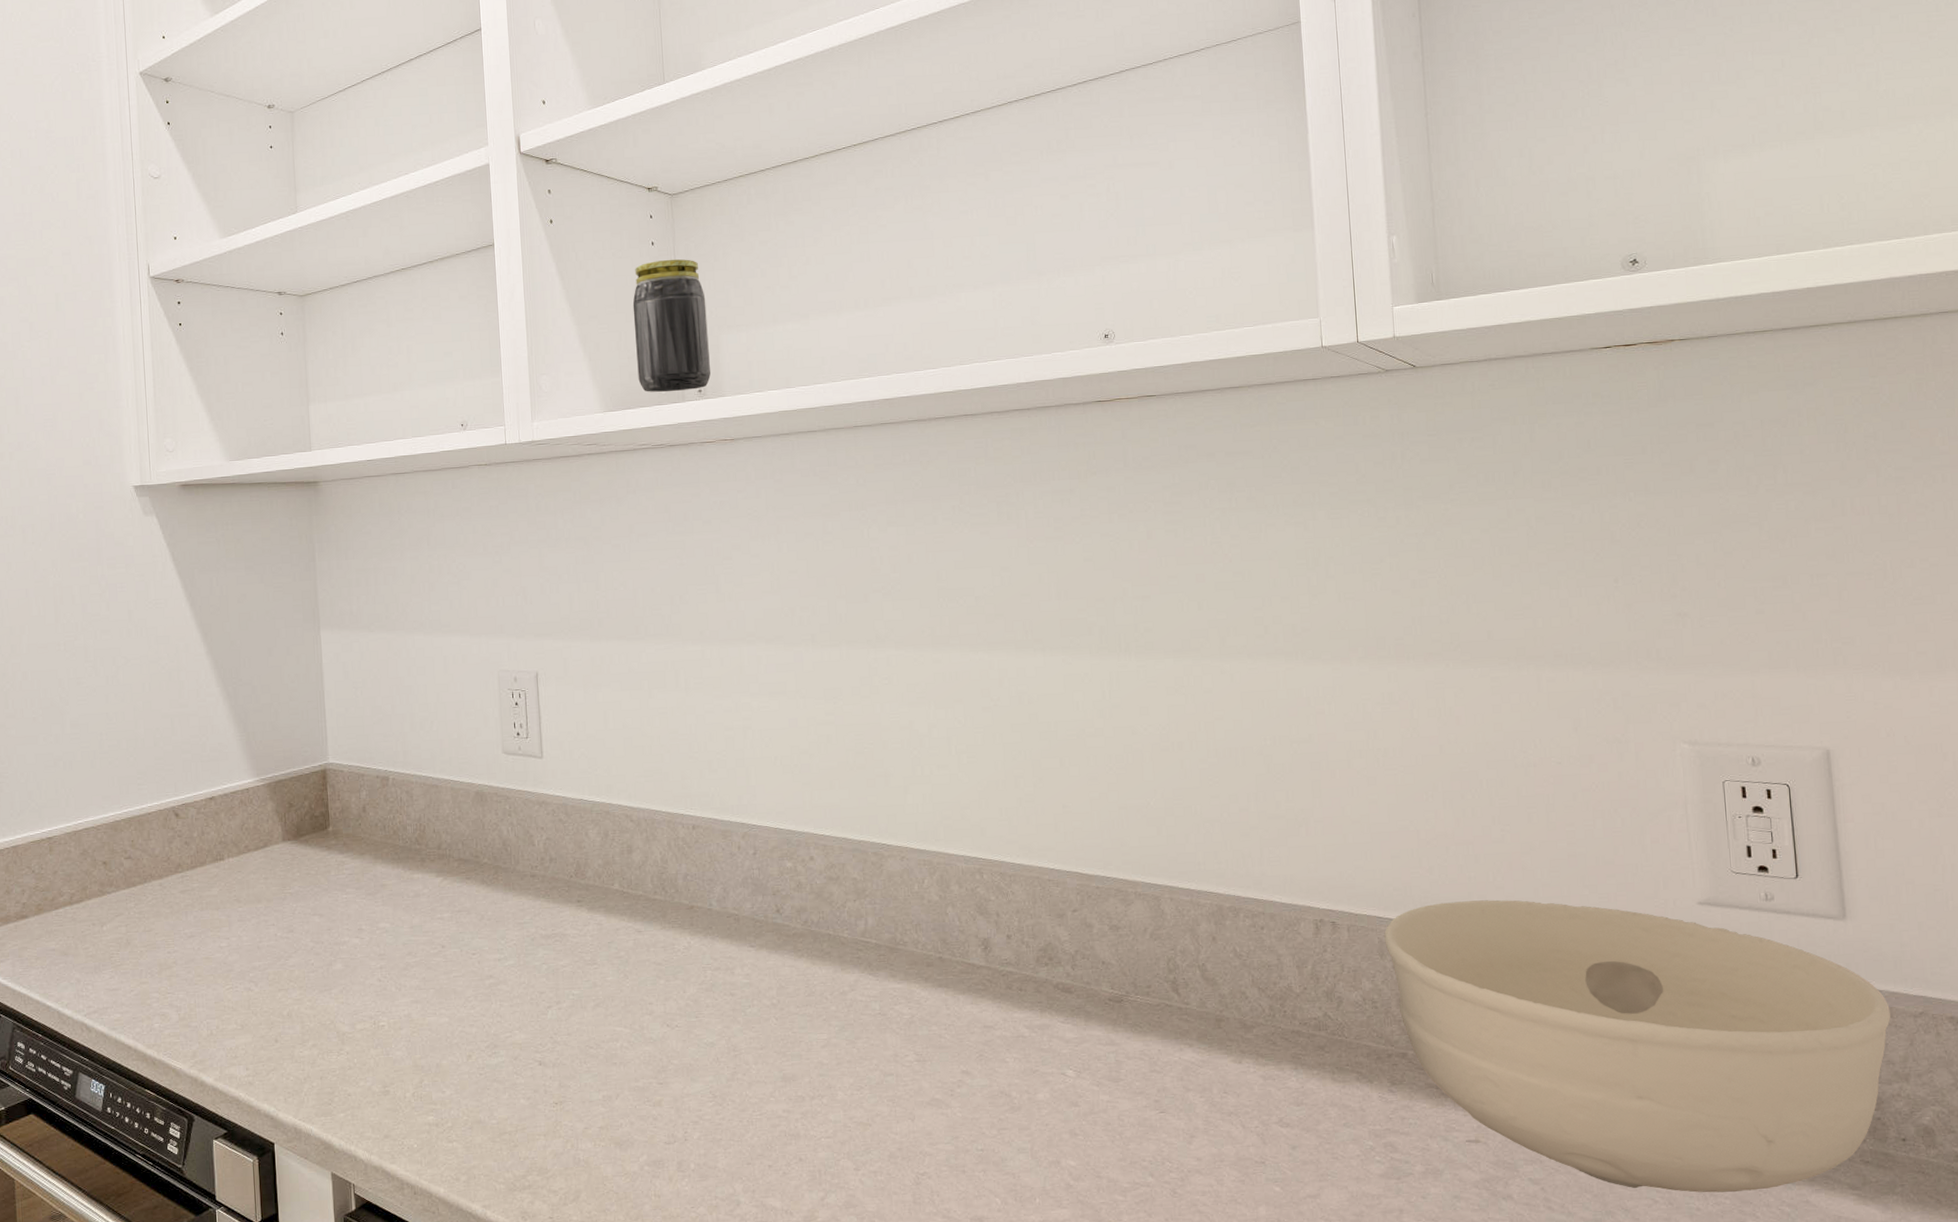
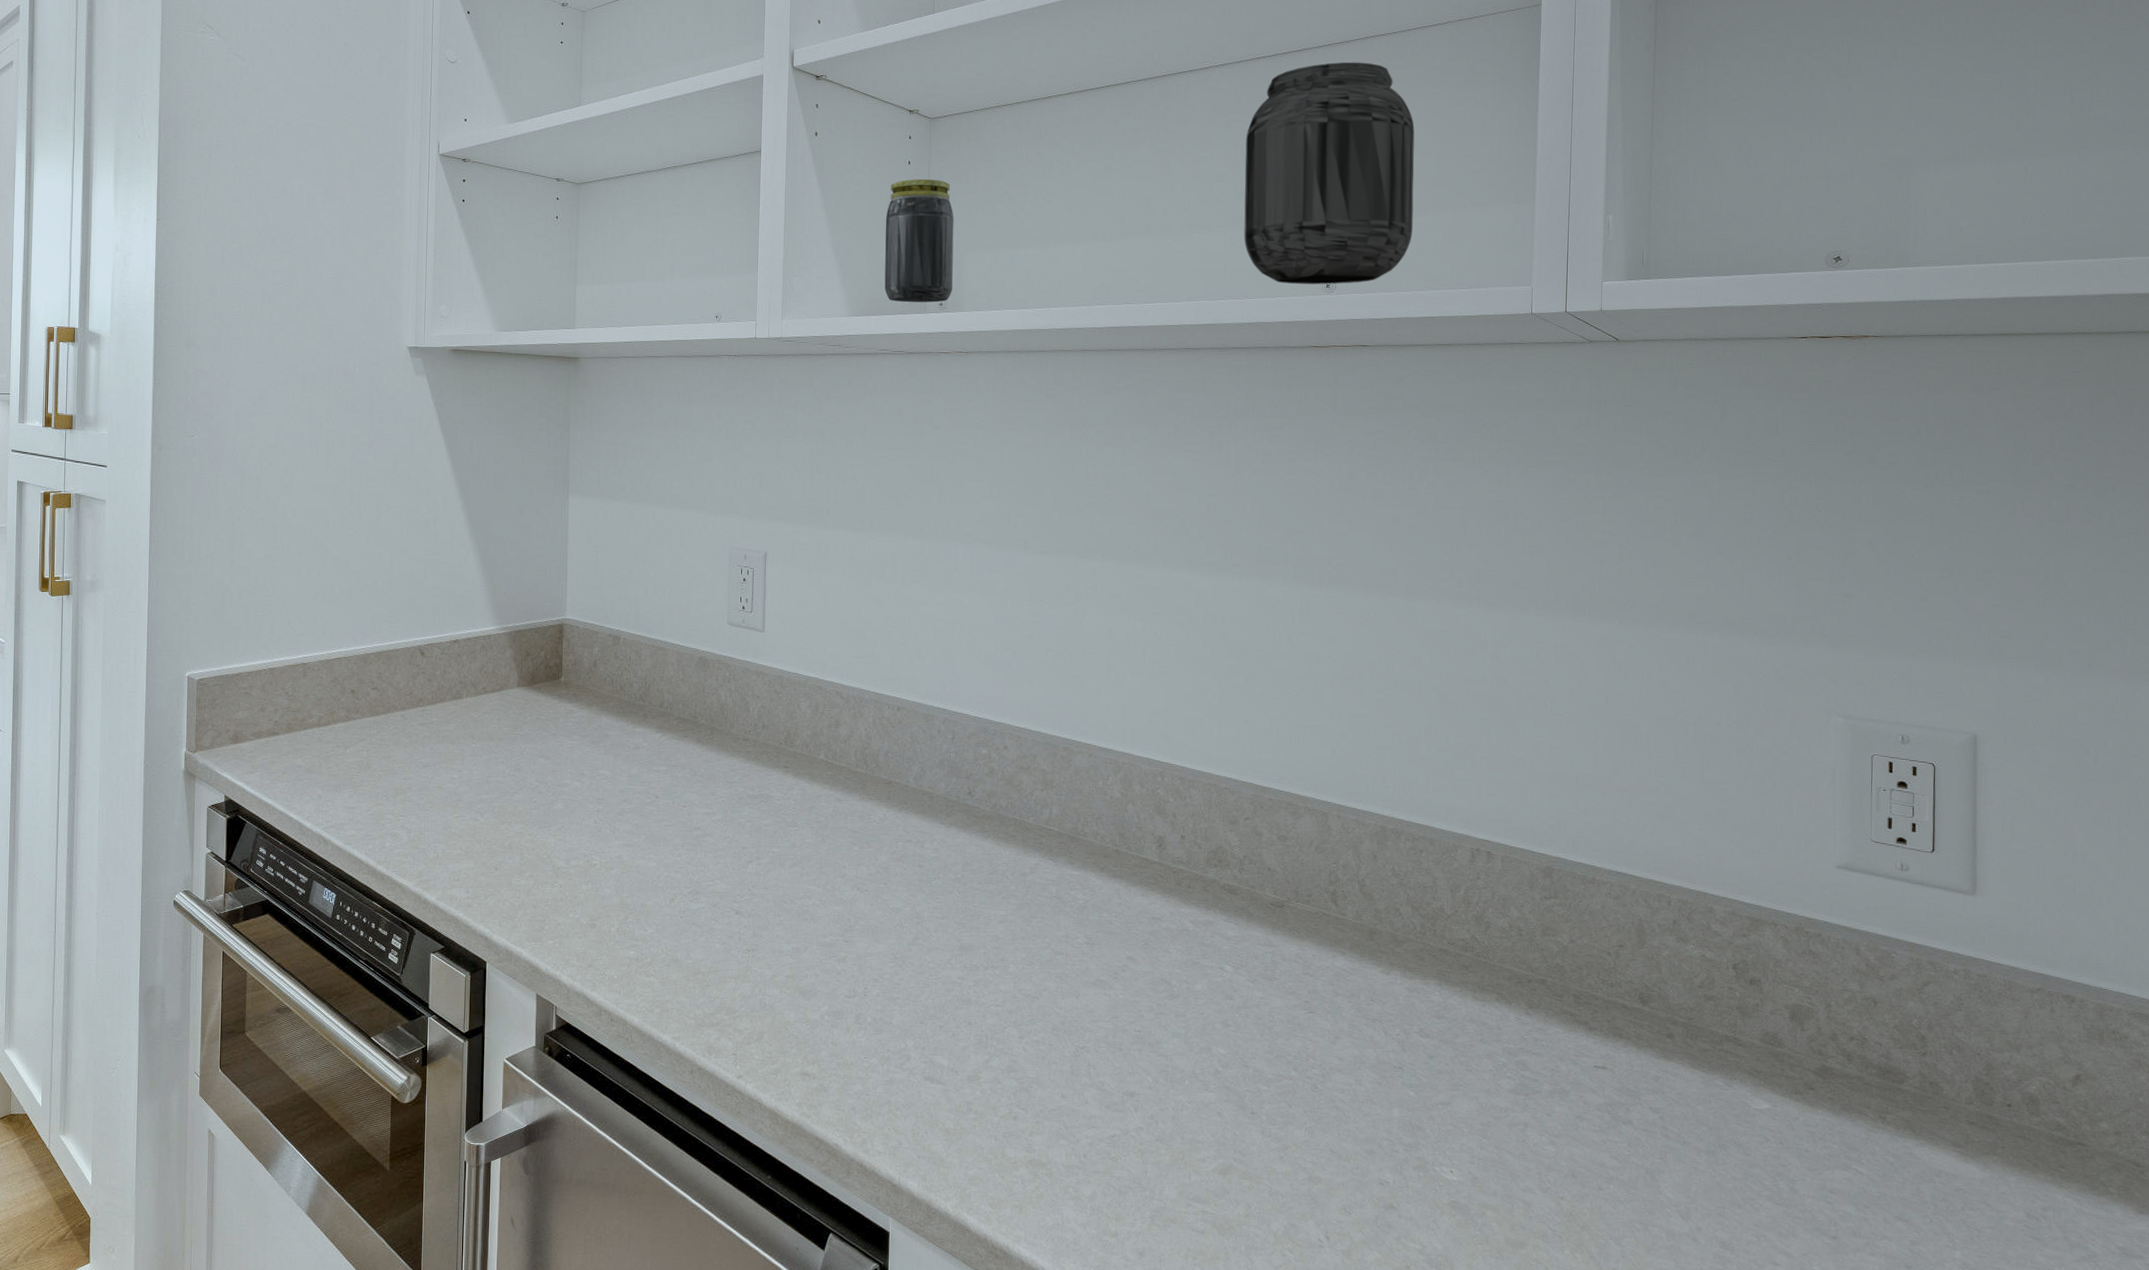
jar: none [1005,97,1190,338] -> present [1244,61,1415,285]
bowl: present [1384,900,1891,1193] -> none [1535,843,2009,1139]

